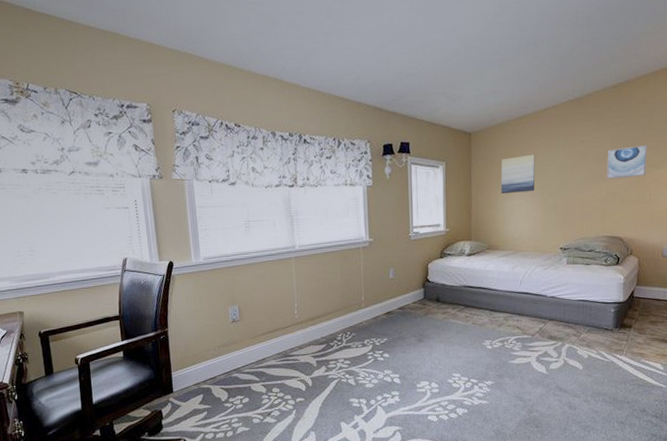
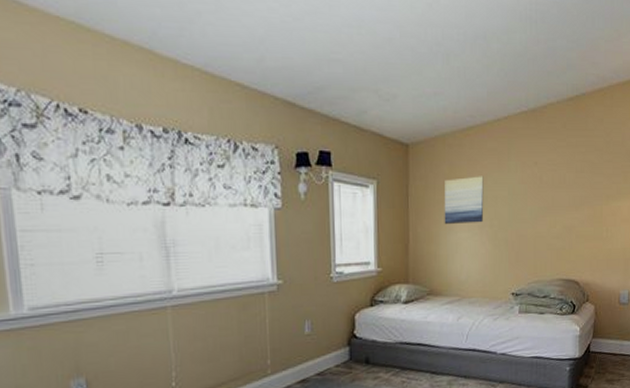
wall art: present [607,145,647,179] -> none [562,172,604,210]

